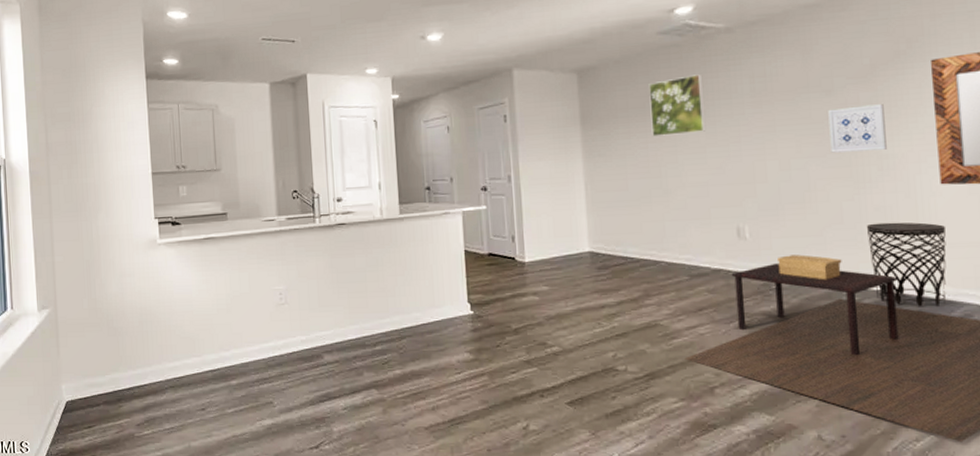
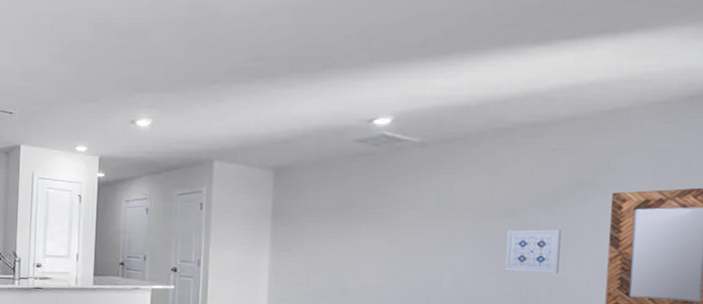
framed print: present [648,74,705,137] -> none [337,184,391,239]

